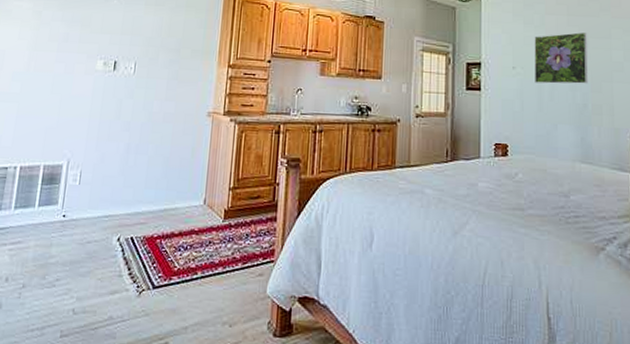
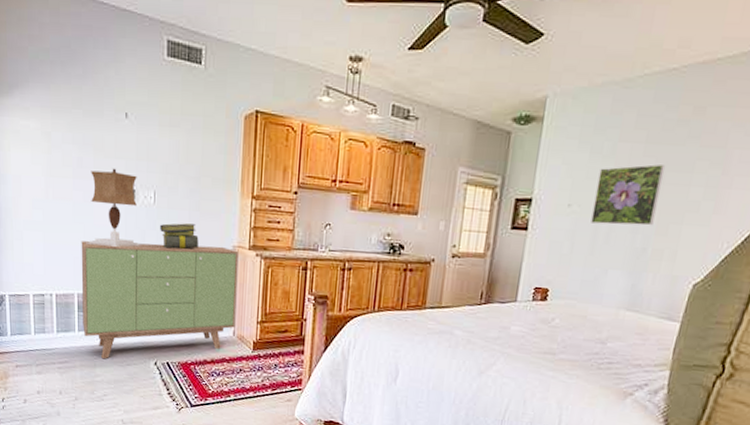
sideboard: none [44,111,214,237] -> present [81,241,239,359]
table lamp: none [61,42,120,116] -> present [86,168,141,247]
stack of books: none [137,91,175,117] -> present [160,223,199,250]

